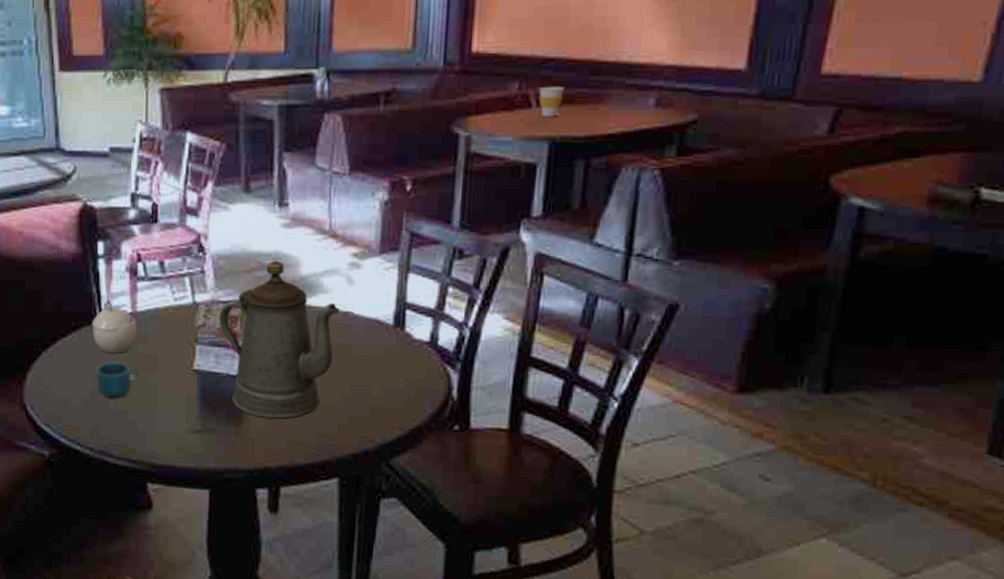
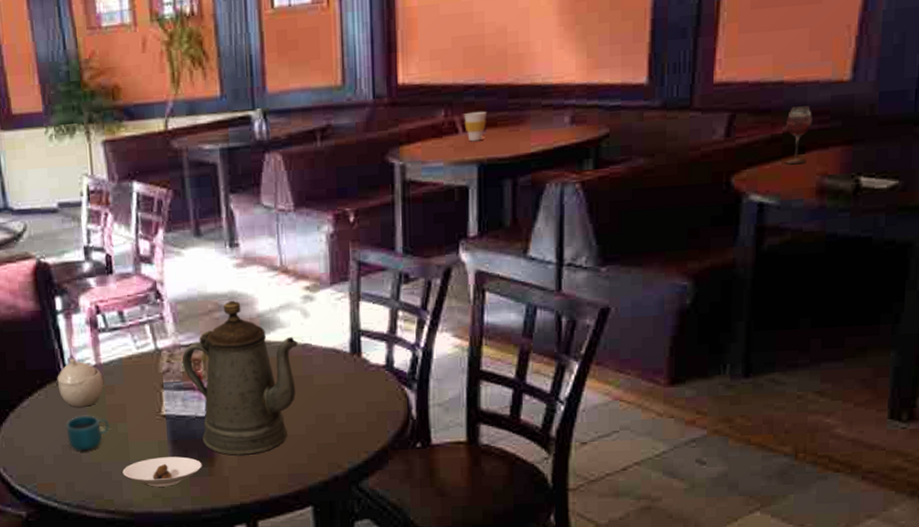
saucer: none [148,411,229,442] -> present [122,456,202,487]
wineglass: none [894,106,932,169] -> present [784,106,812,165]

